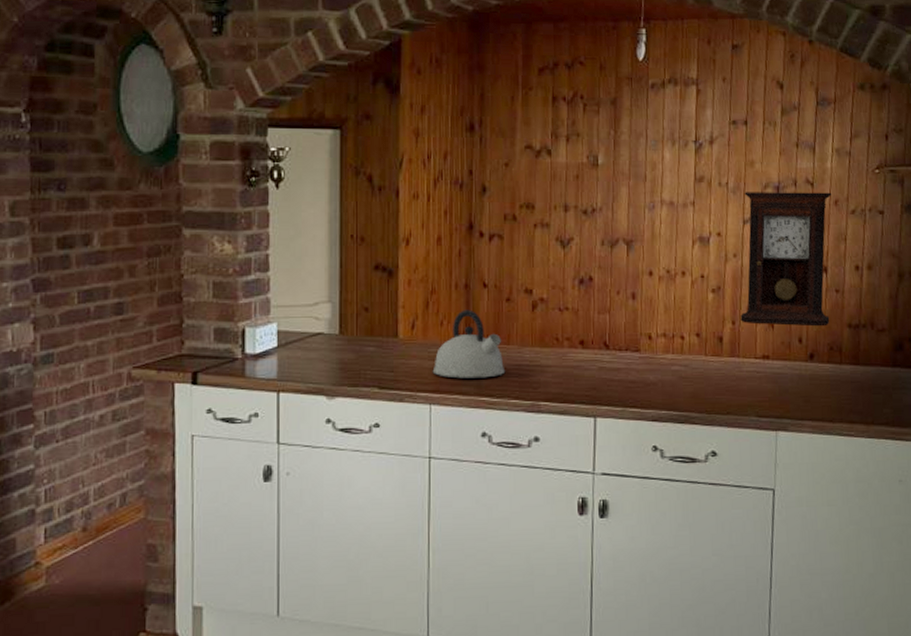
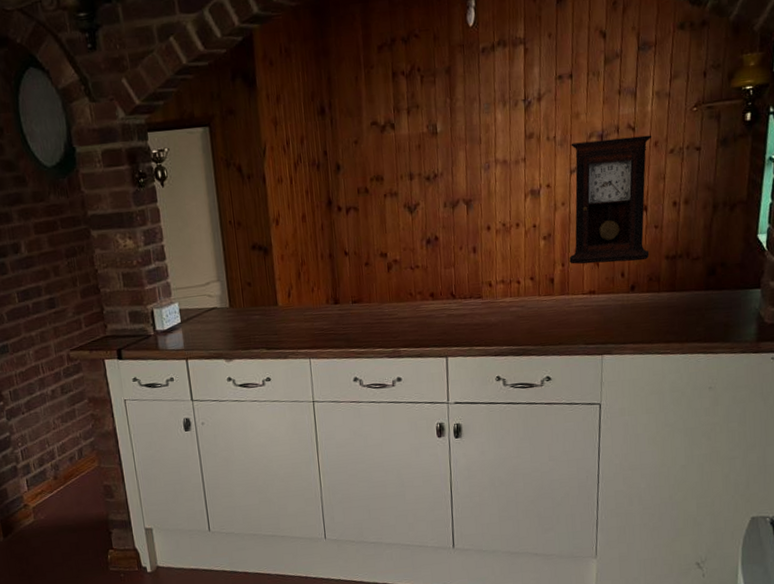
kettle: present [432,309,506,379] -> none [309,276,369,335]

